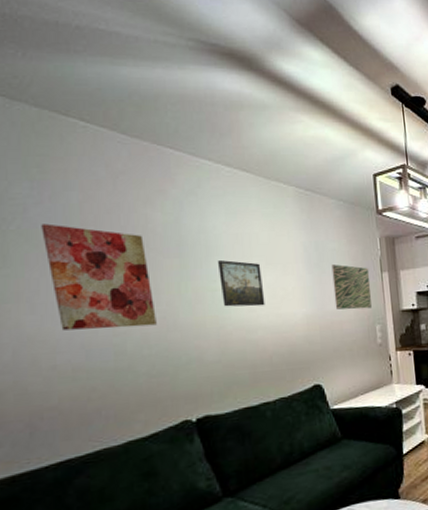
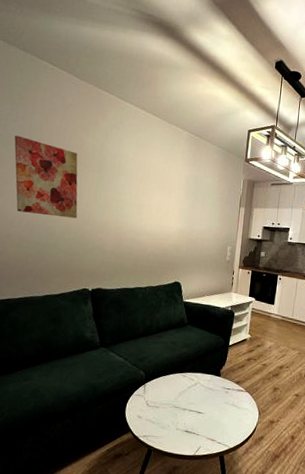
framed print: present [218,260,265,307] -> none [123,179,154,218]
wall art: present [331,264,372,310] -> none [201,195,231,233]

